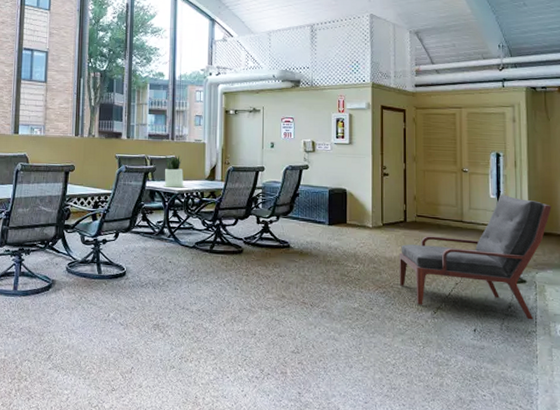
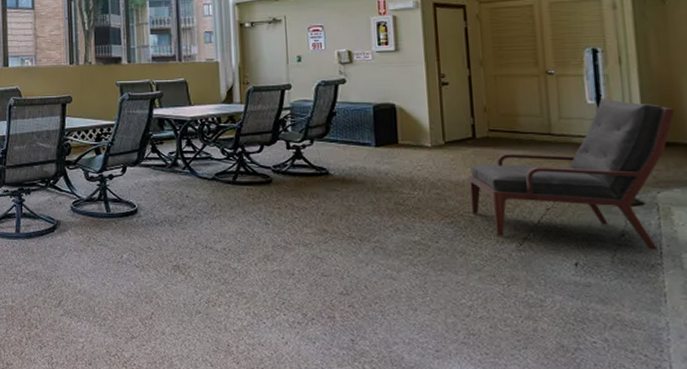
planter: present [164,155,186,189] -> none [173,78,199,115]

